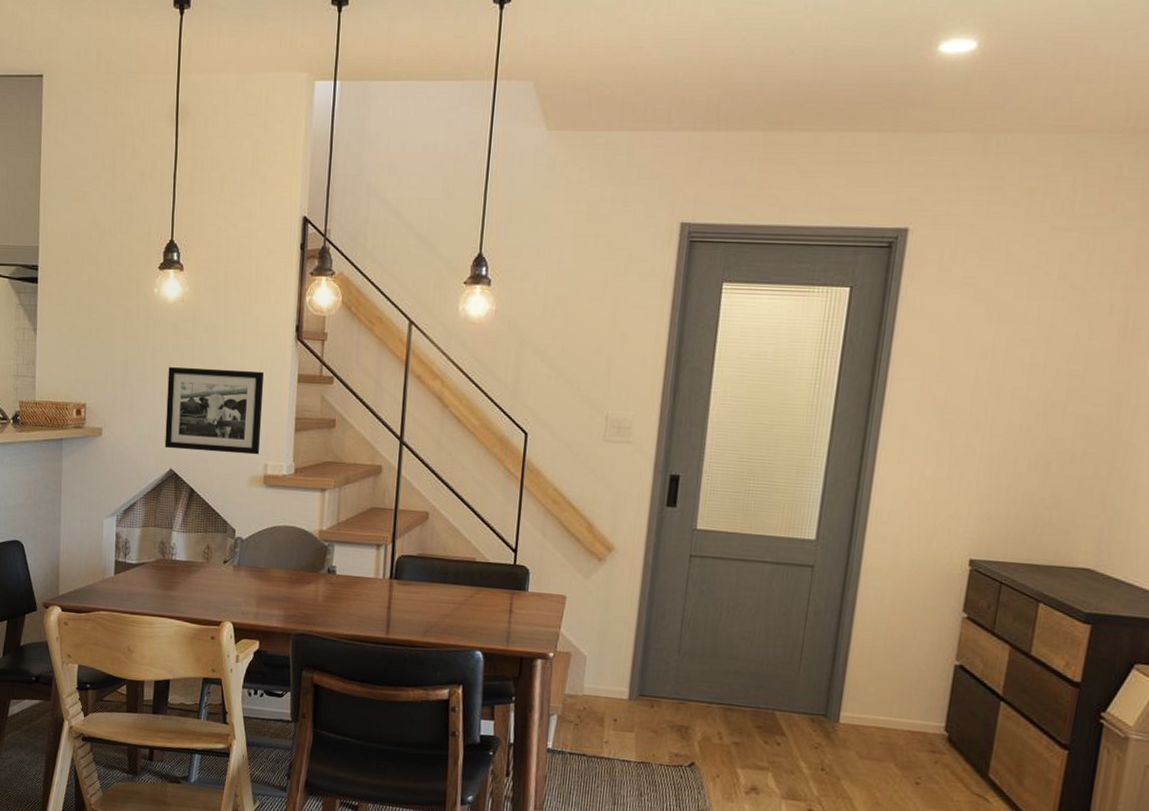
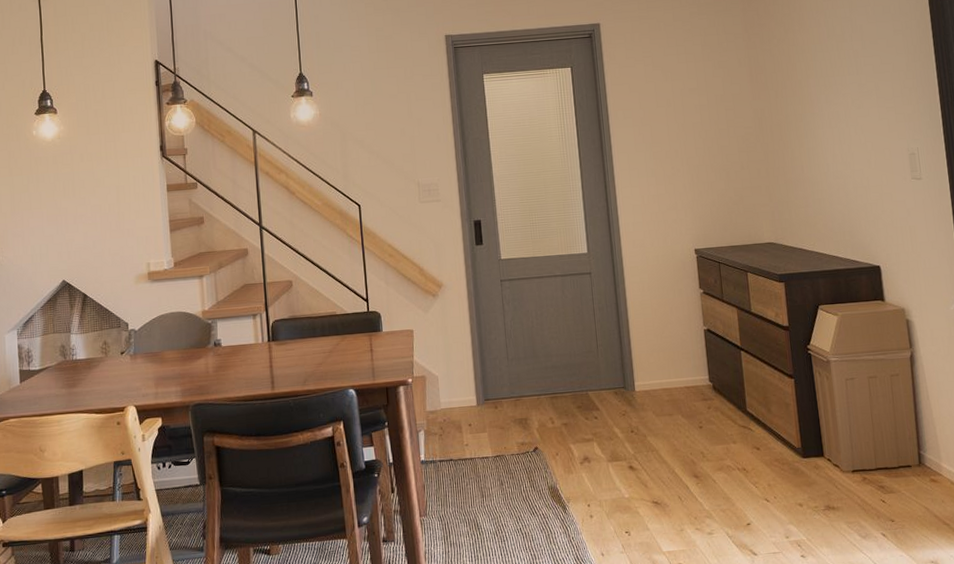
picture frame: present [164,367,265,455] -> none [52,186,142,263]

